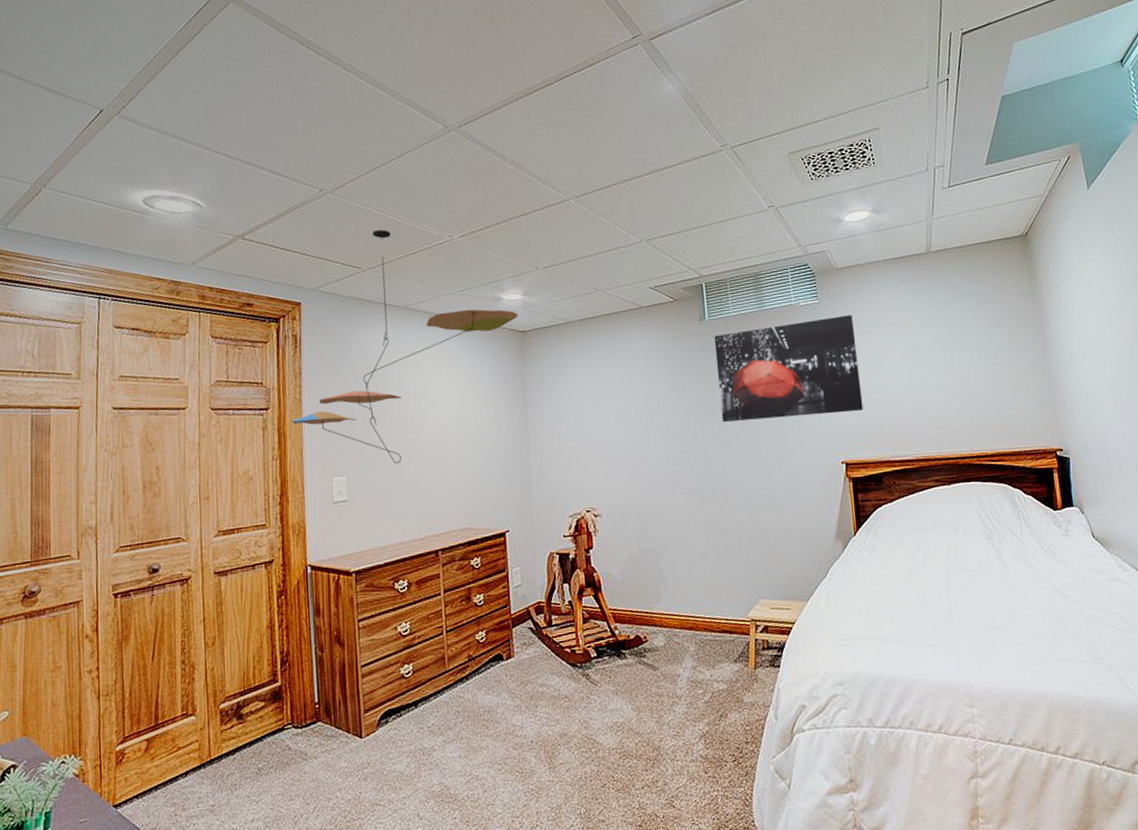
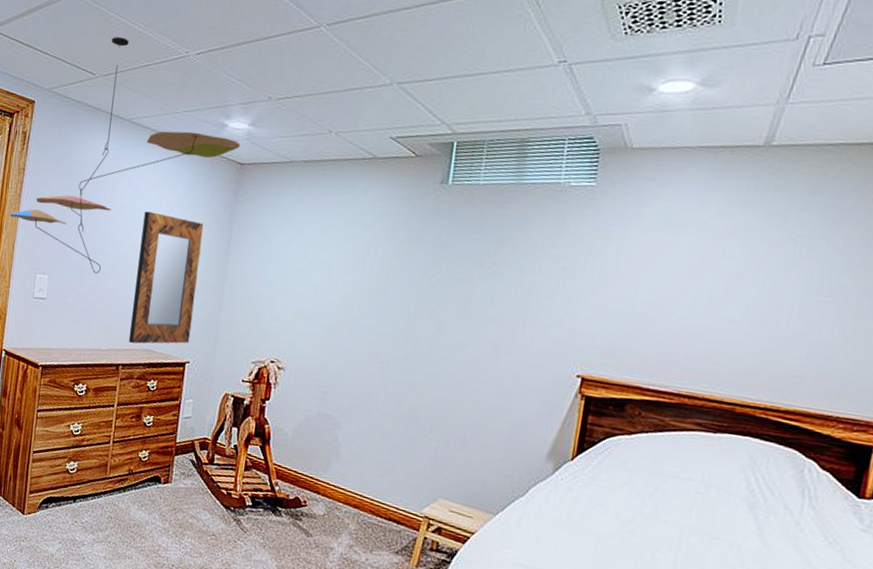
home mirror: none [437,391,505,526] -> present [128,211,204,344]
wall art: present [714,315,863,422] -> none [441,203,637,322]

